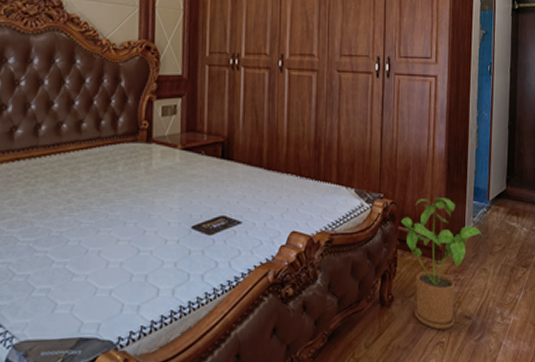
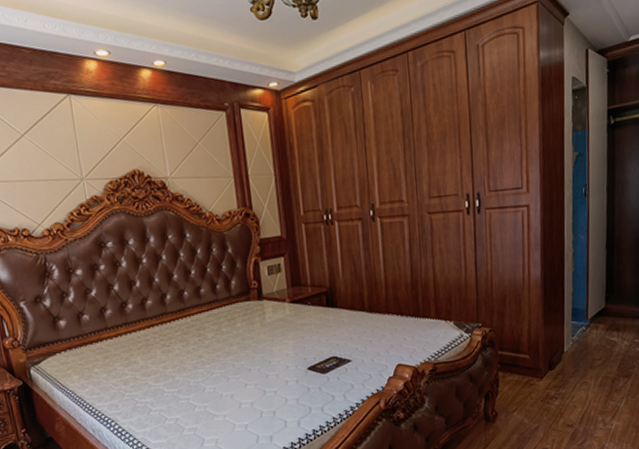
house plant: present [401,198,484,330] -> none [501,321,584,438]

